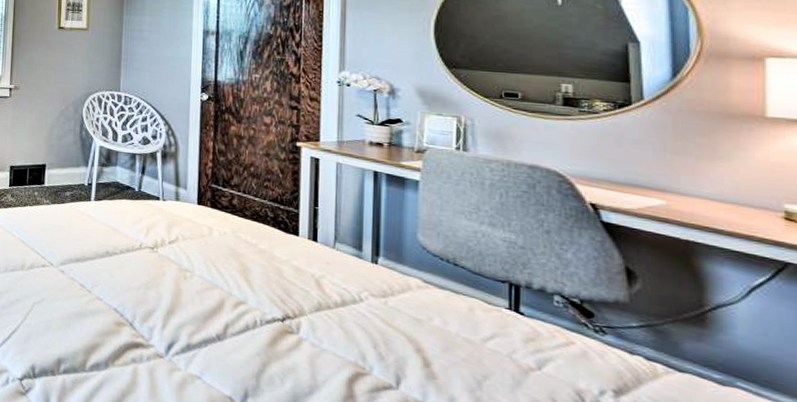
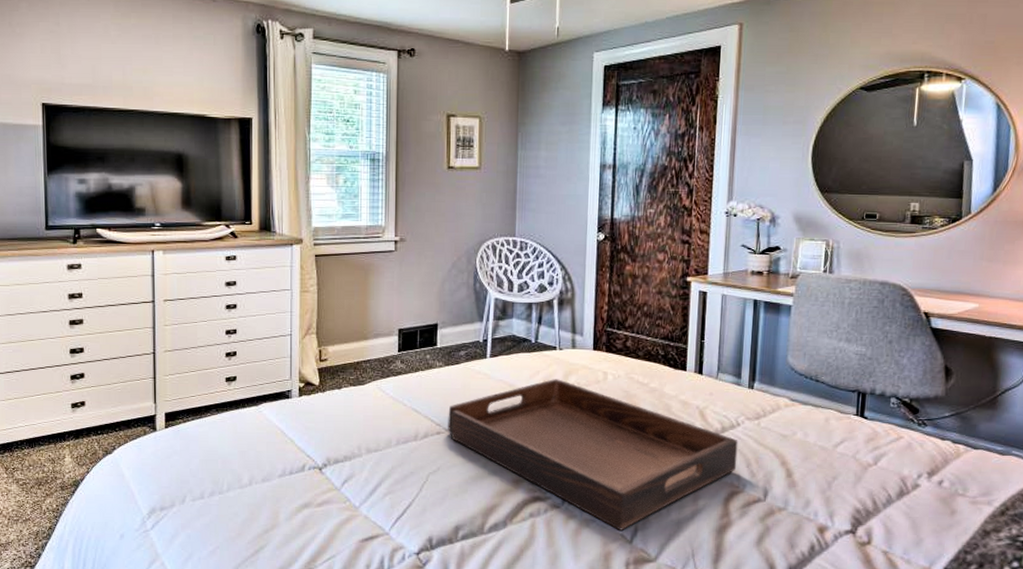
serving tray: none [52,228,362,393] -> present [448,379,738,530]

